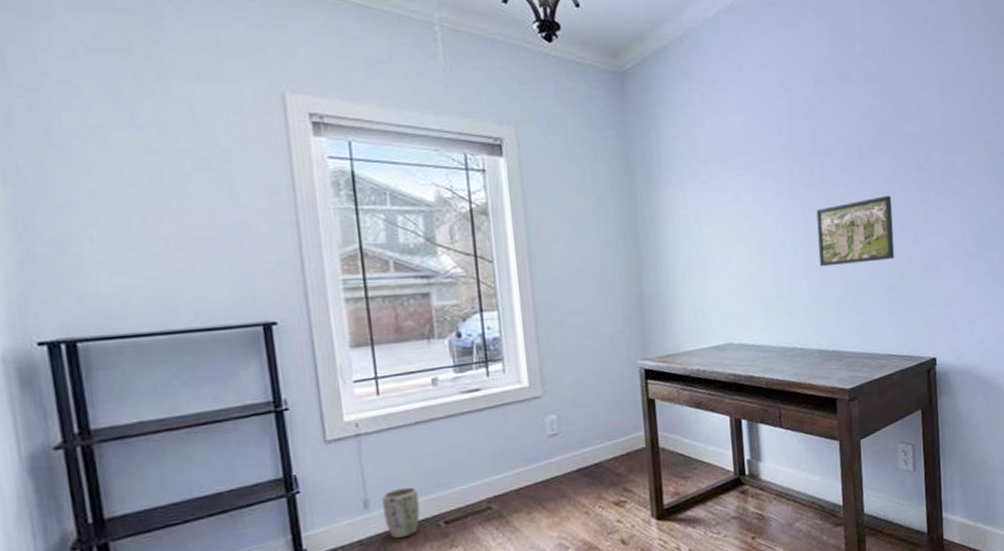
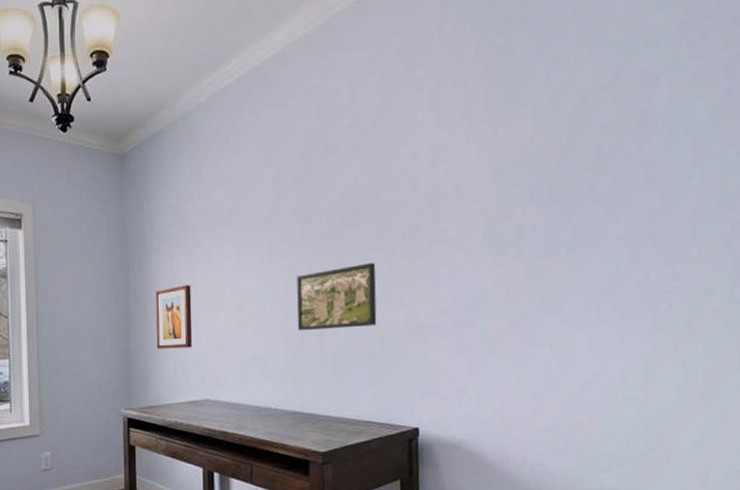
wall art: none [668,220,712,292] -> present [155,285,192,349]

